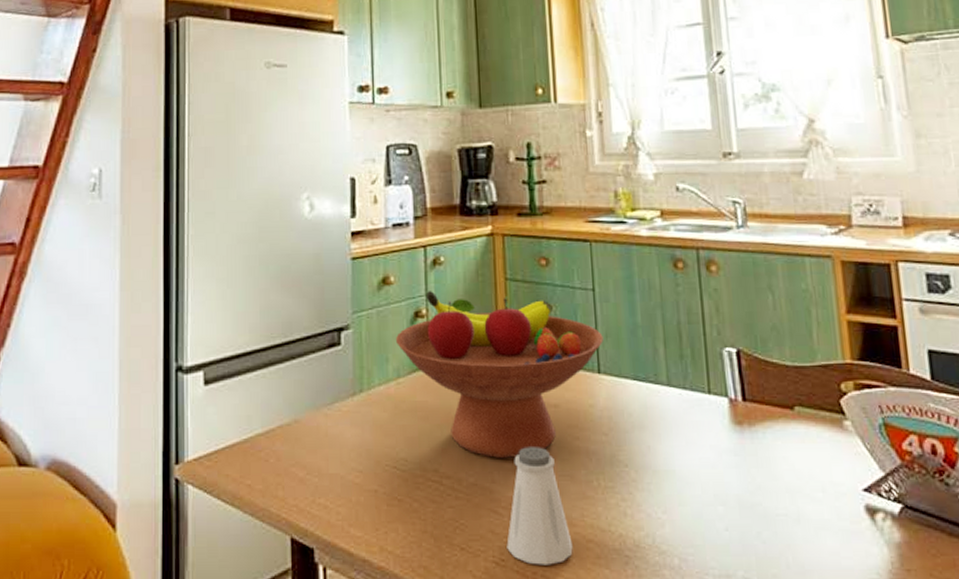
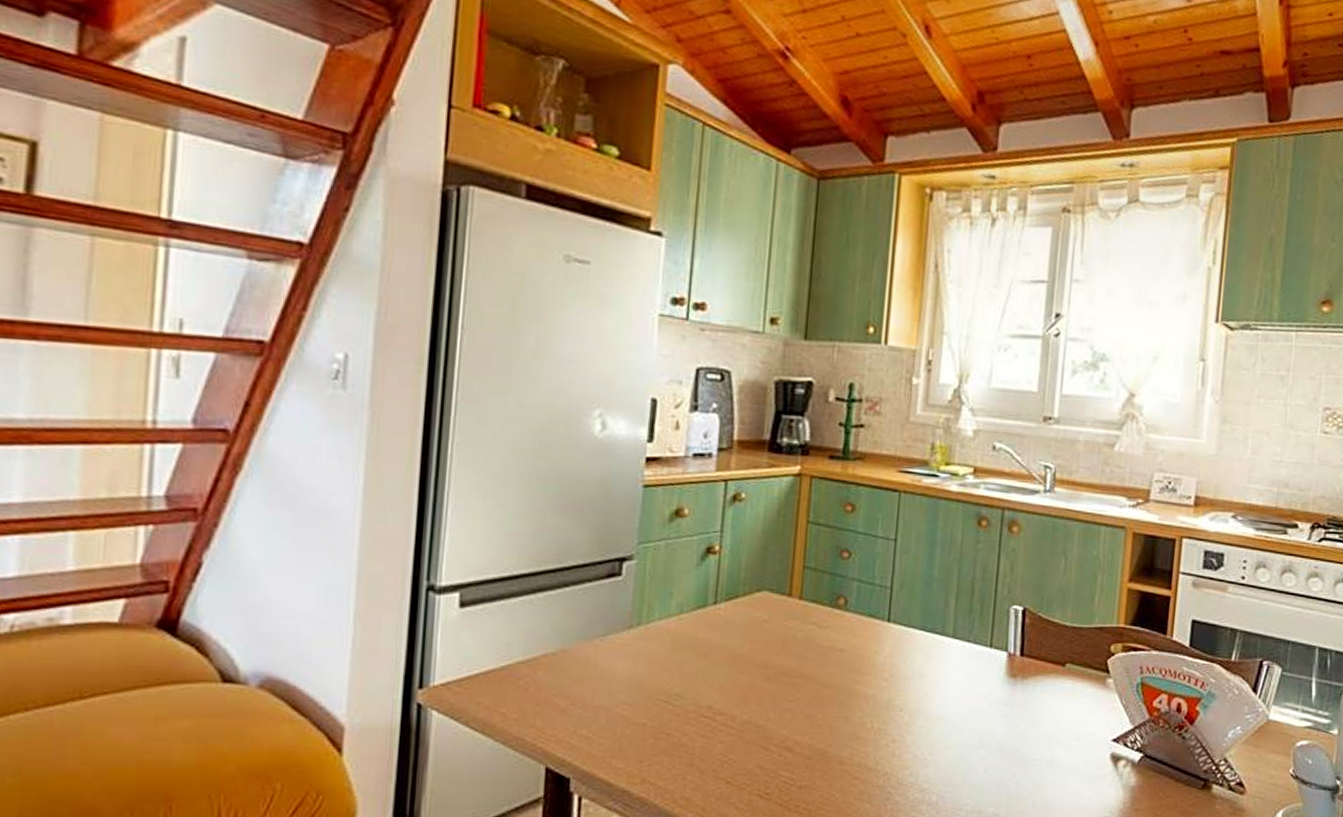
fruit bowl: present [396,291,603,458] -> none [683,527,898,698]
saltshaker: present [506,447,573,565] -> none [773,688,839,799]

